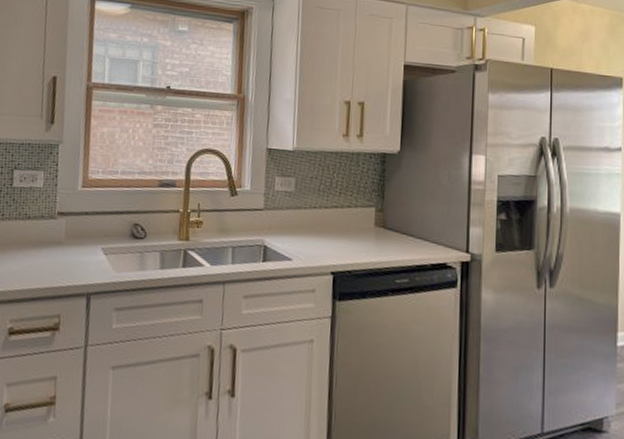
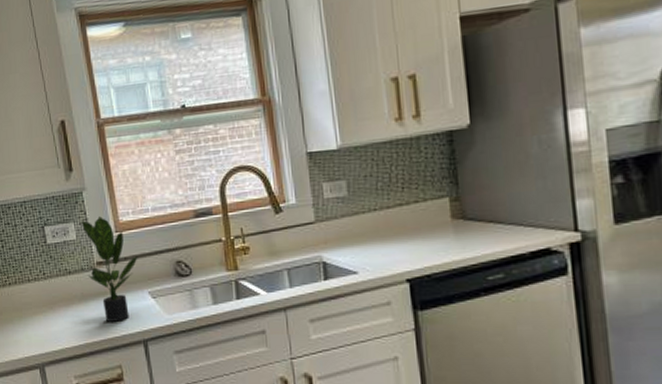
potted plant: none [47,170,99,272] -> present [82,216,138,322]

